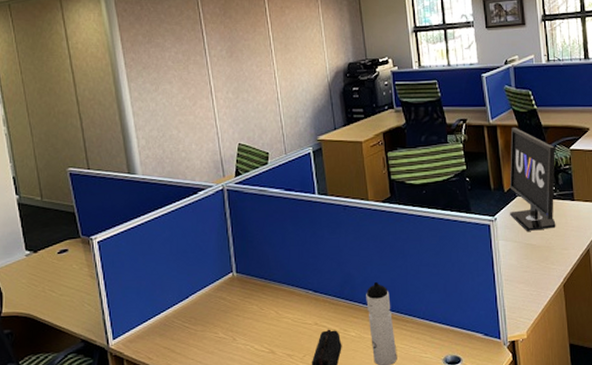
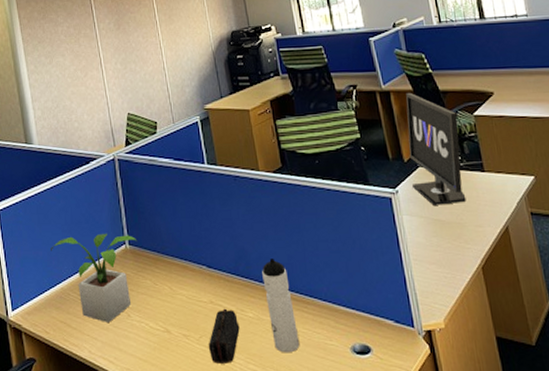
potted plant: none [155,261,245,347] -> present [51,233,138,322]

